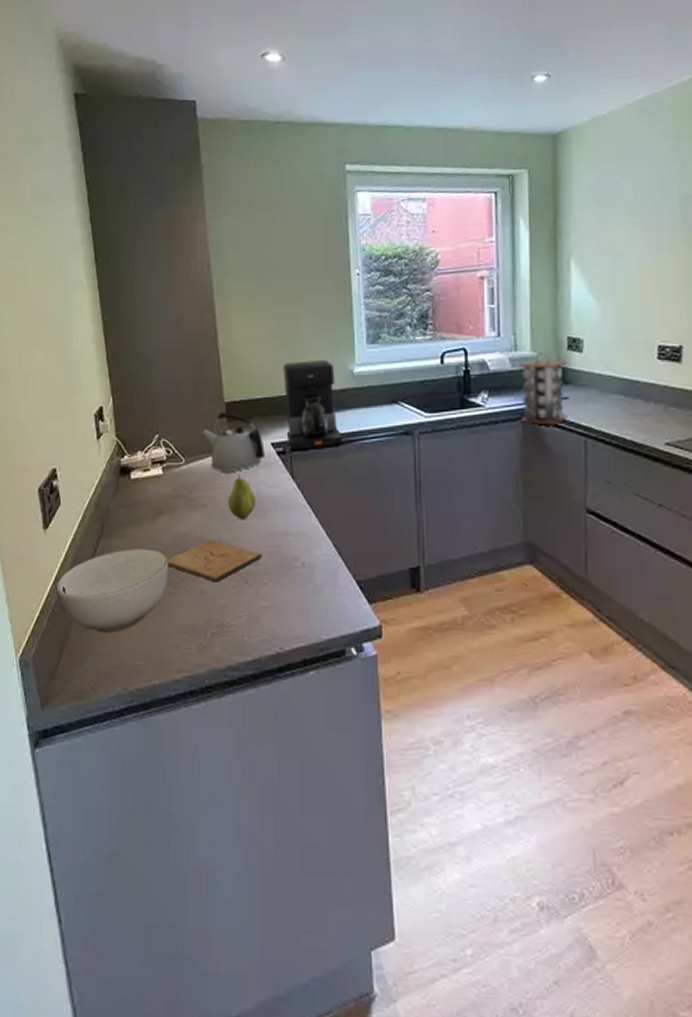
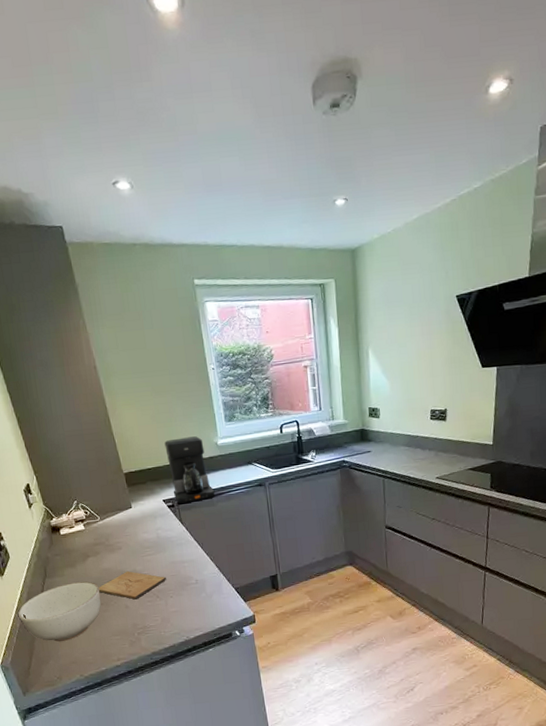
kettle: present [202,412,265,473] -> none [109,480,159,524]
fruit: present [228,474,257,521] -> none [136,524,158,556]
spice rack: present [519,352,568,426] -> none [336,419,371,472]

